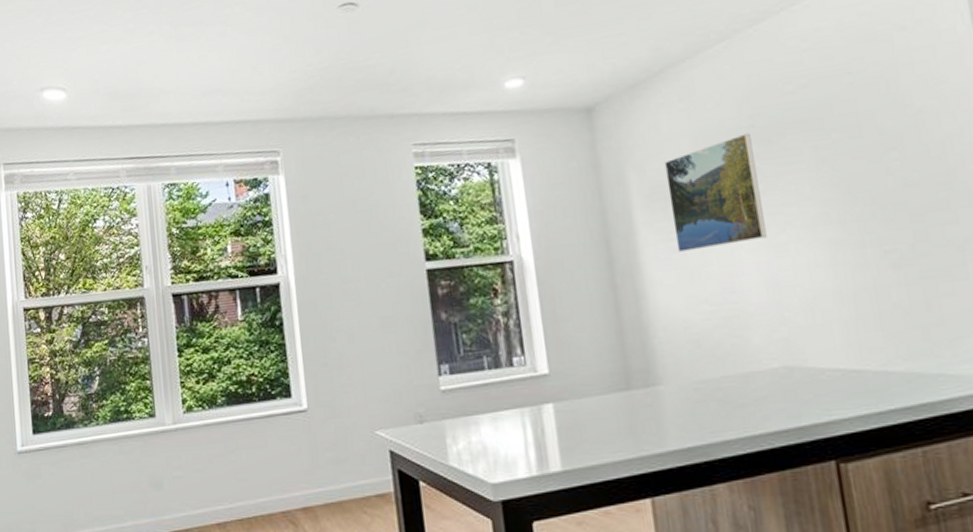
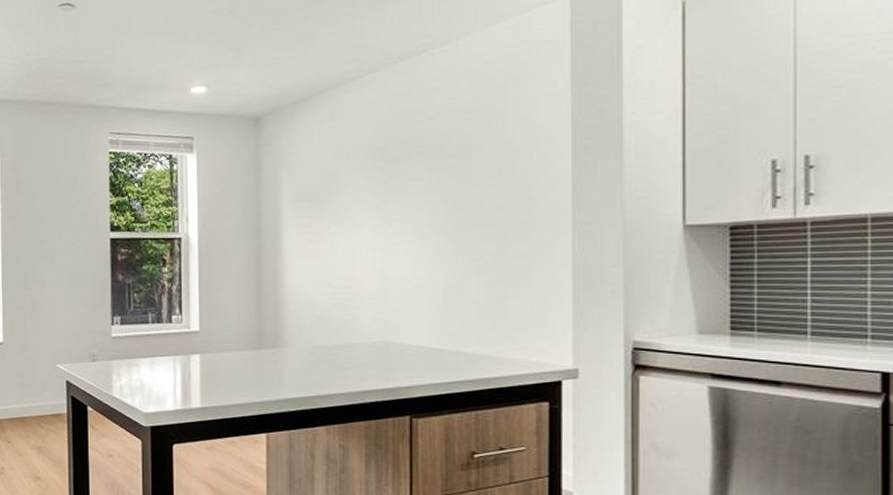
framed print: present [664,133,767,252] -> none [312,152,384,243]

